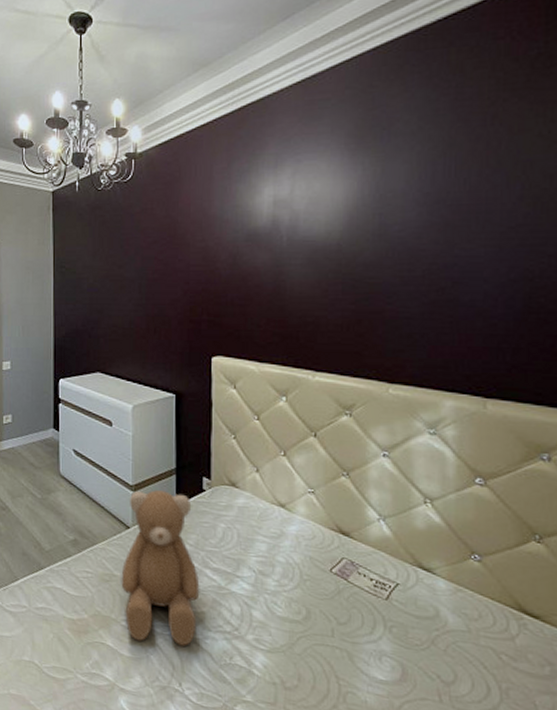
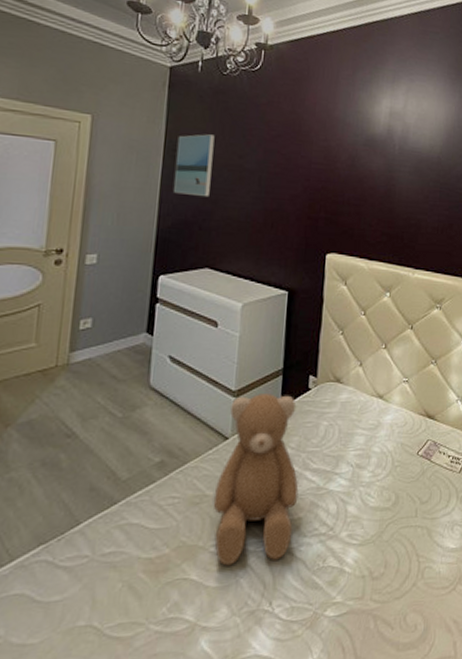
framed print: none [64,249,95,306] -> present [173,134,215,196]

